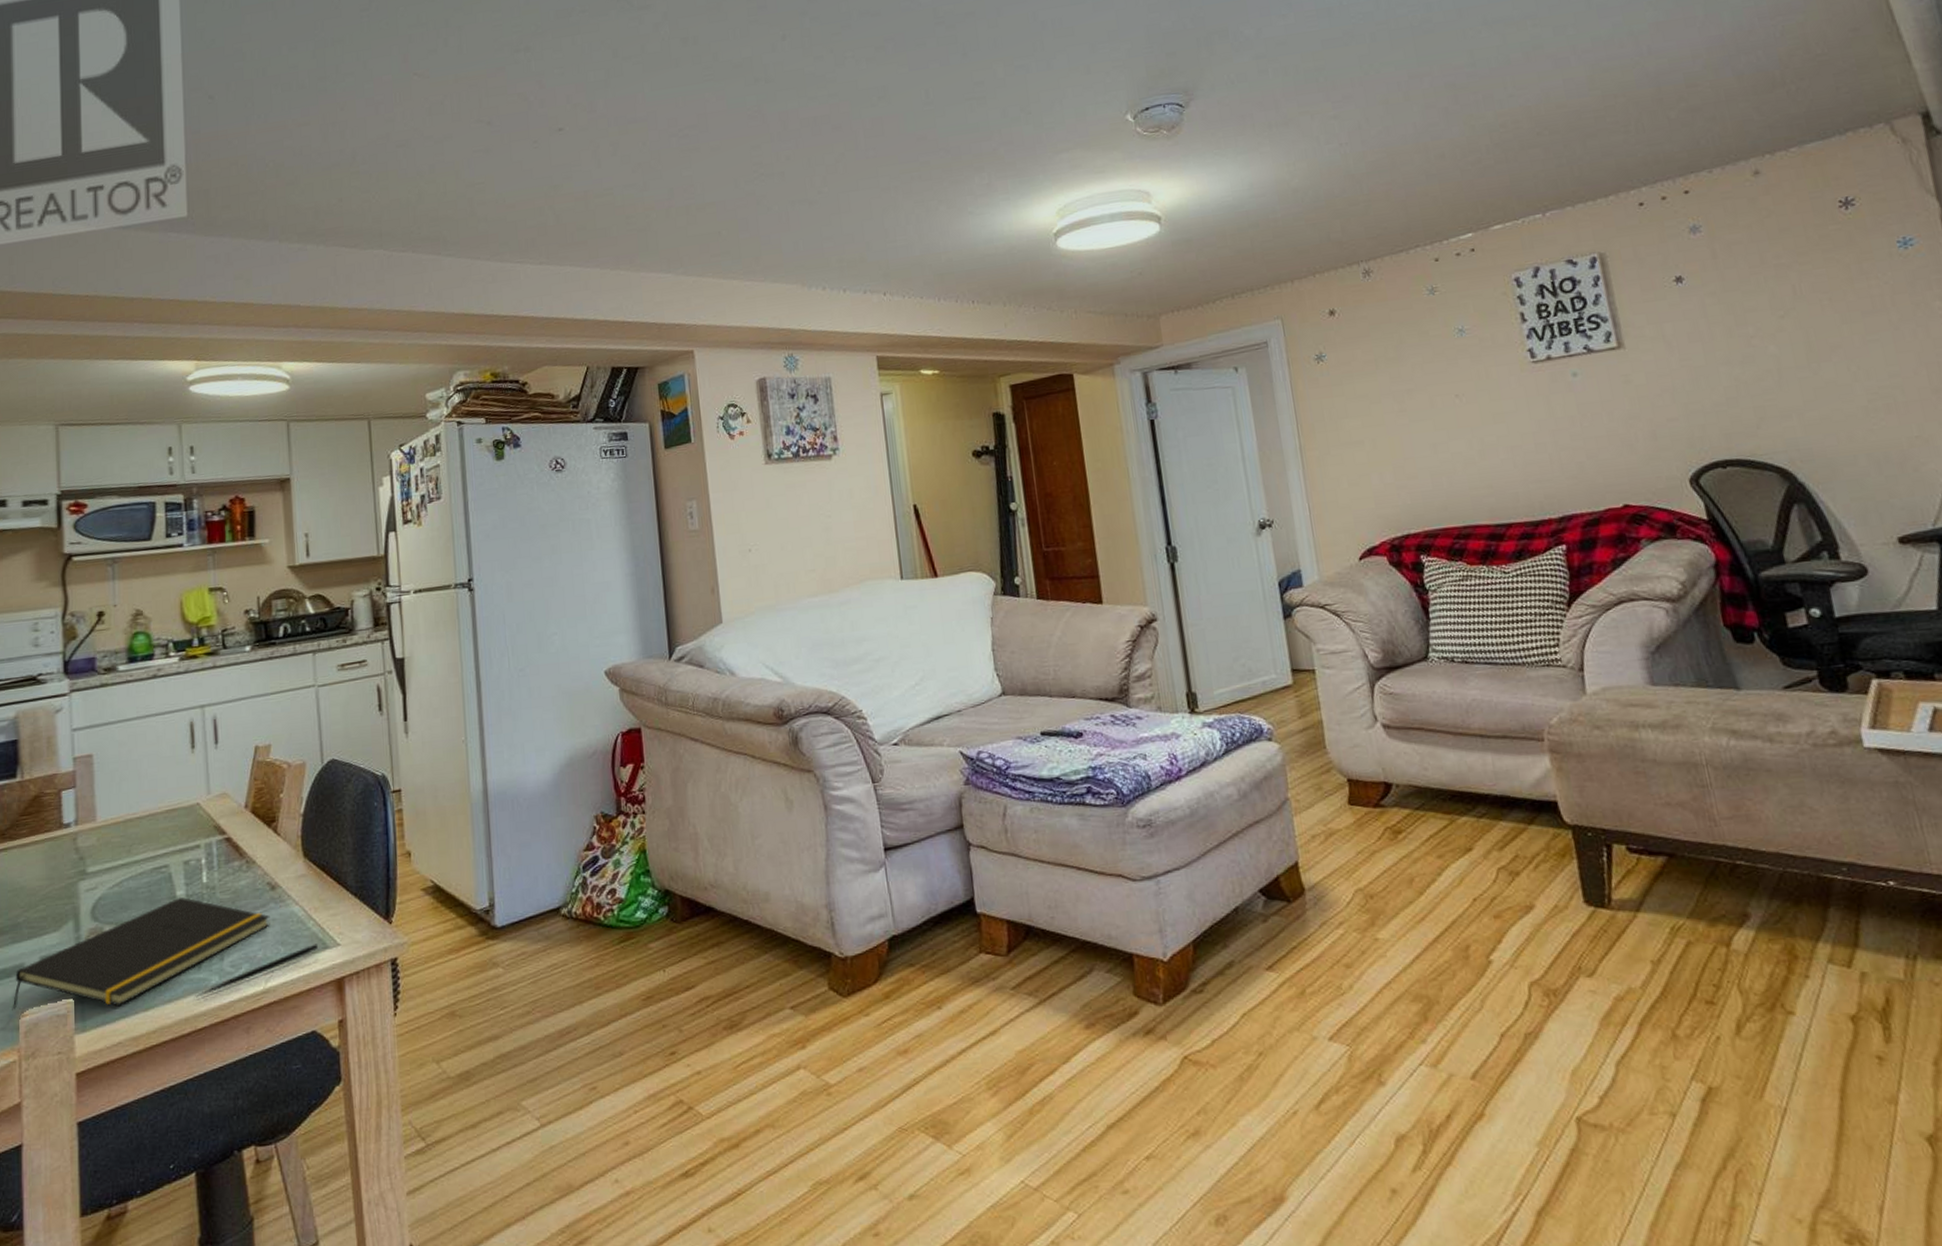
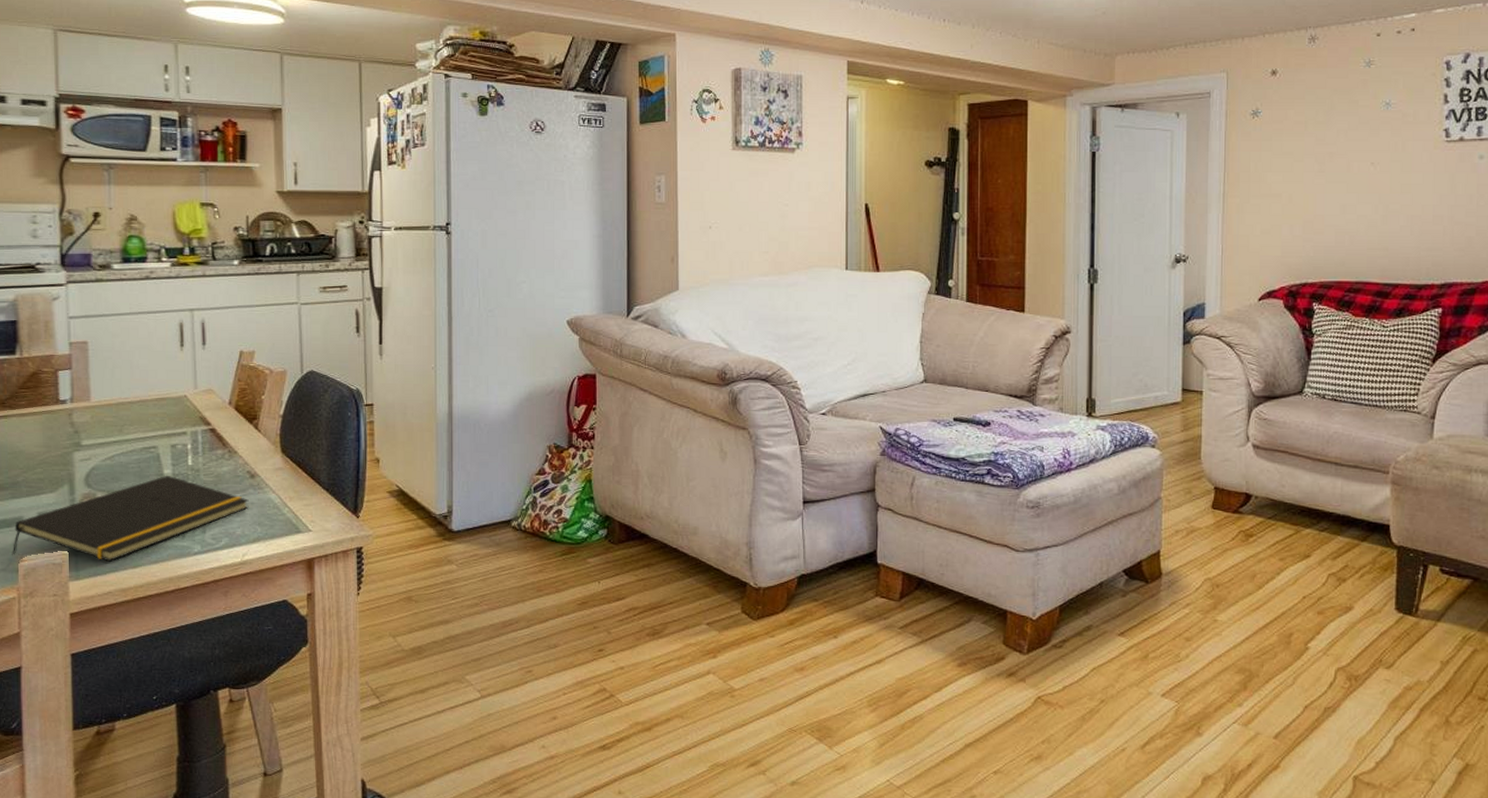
pen: present [194,943,318,998] -> none [177,528,291,562]

